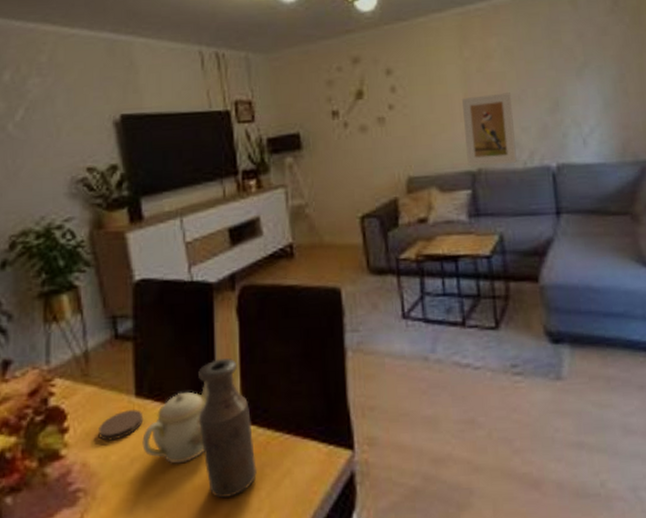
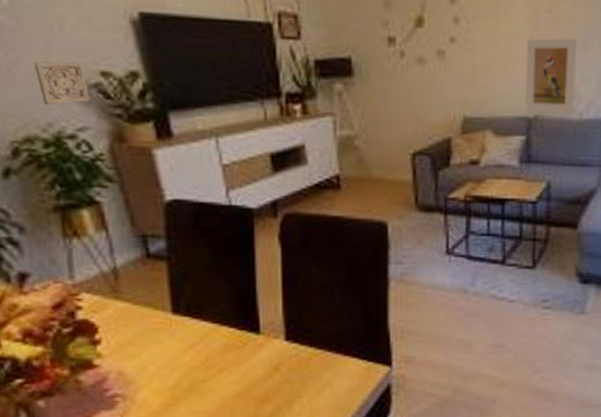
wall ornament: none [34,161,76,202] -> present [33,61,90,106]
coaster: present [98,410,144,441] -> none [134,326,182,353]
teapot: present [142,382,208,464] -> none [181,303,249,375]
bottle: present [198,358,257,498] -> none [239,282,298,404]

